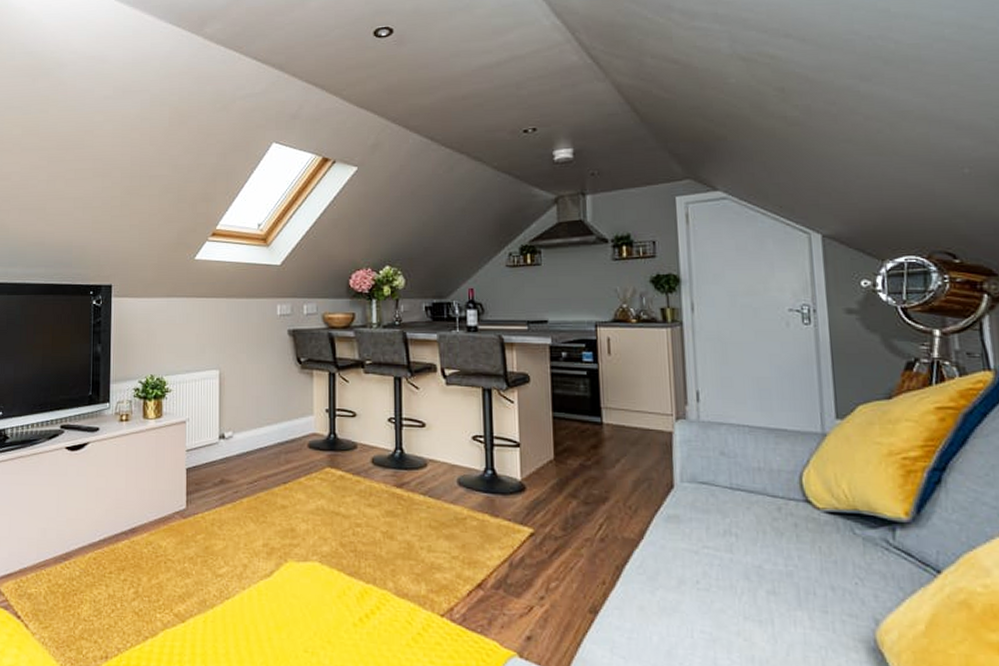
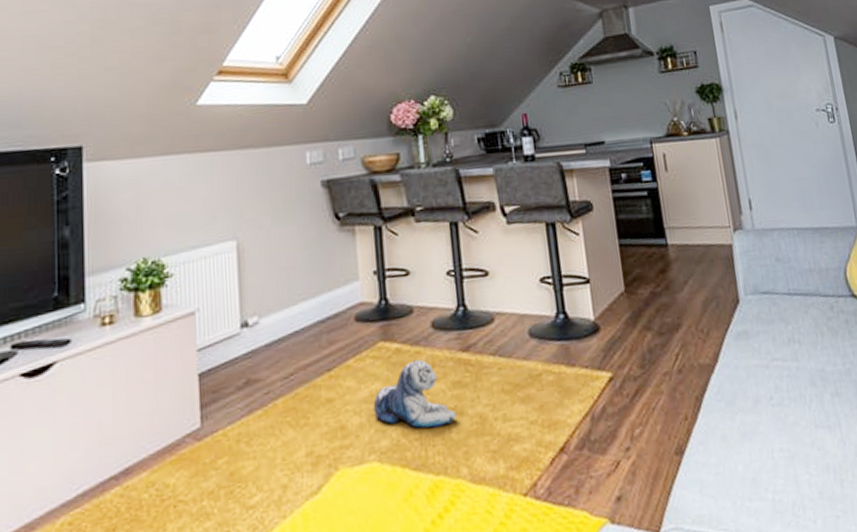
plush toy: none [318,487,388,545] -> present [373,359,457,429]

